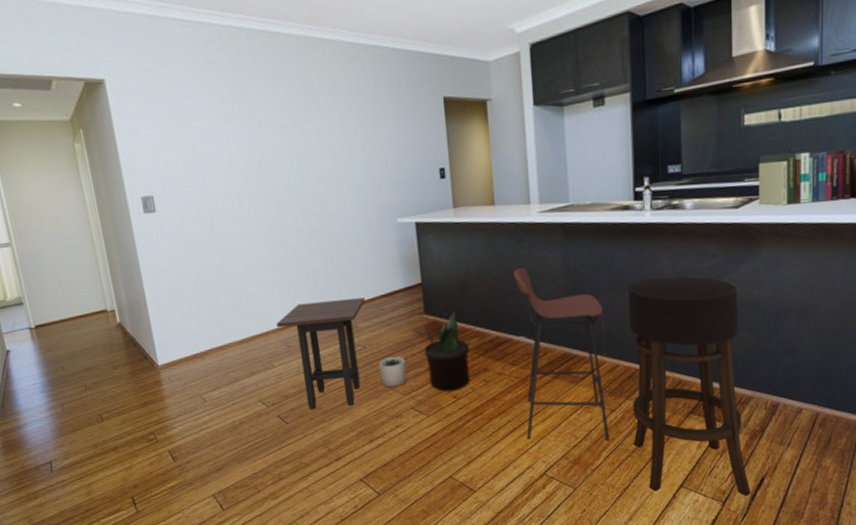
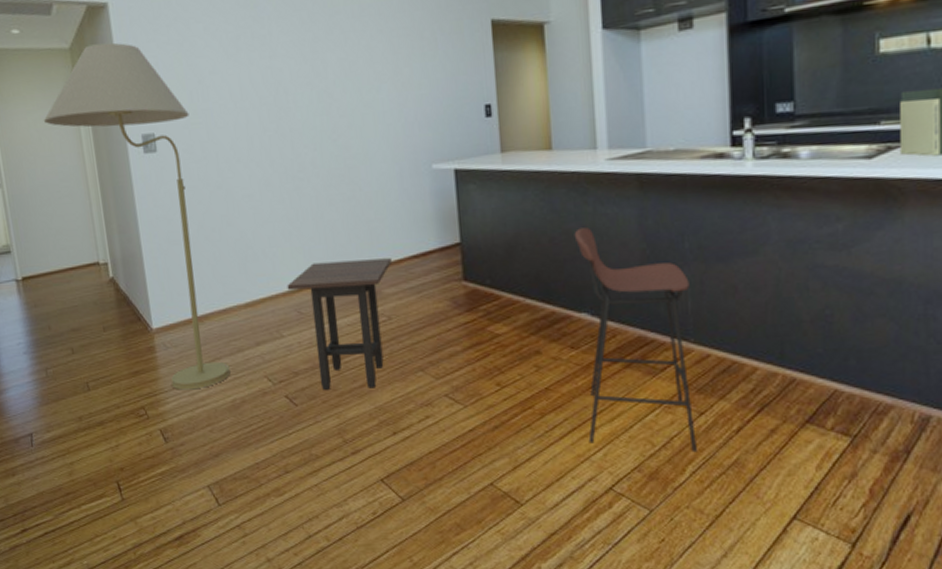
floor lamp: none [48,115,229,416] -> present [43,42,231,390]
planter: present [379,356,407,388] -> none [406,331,440,369]
planter: present [419,311,470,391] -> none [456,279,518,376]
bar stool: present [627,276,751,496] -> none [722,244,892,538]

